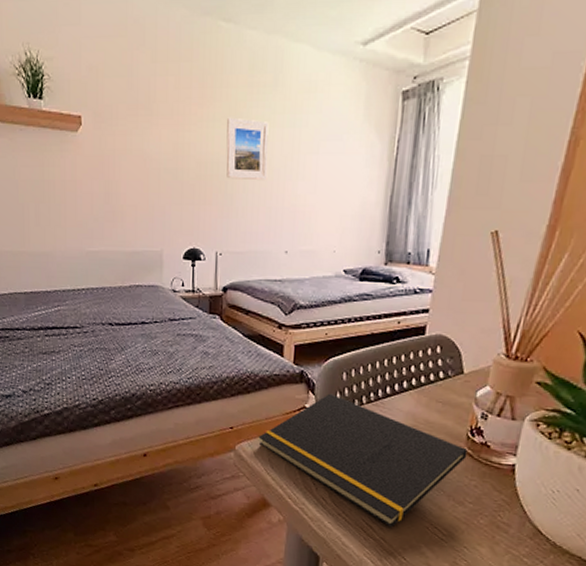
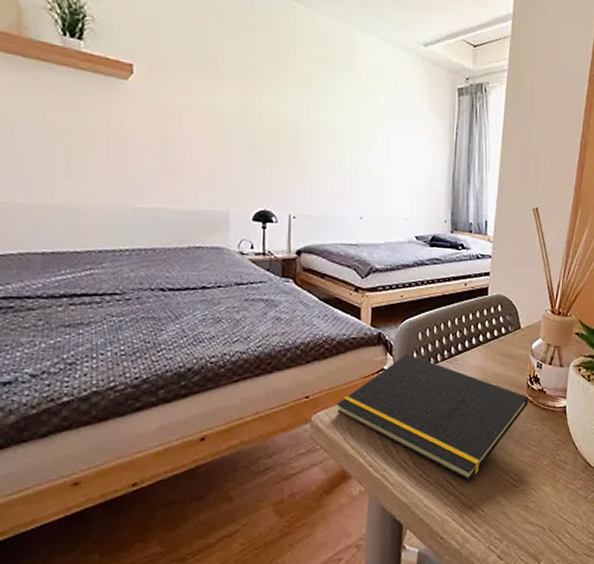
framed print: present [226,117,269,181] -> none [299,88,342,150]

